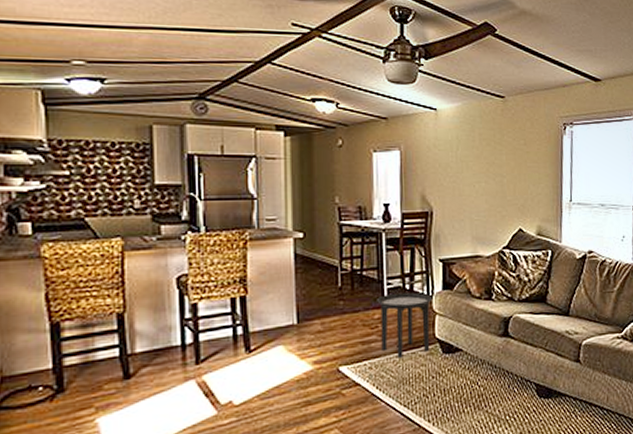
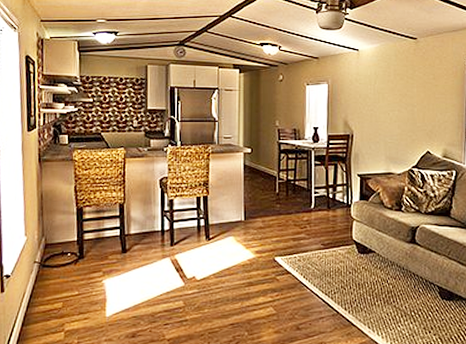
side table: present [377,292,433,358] -> none [306,200,352,254]

